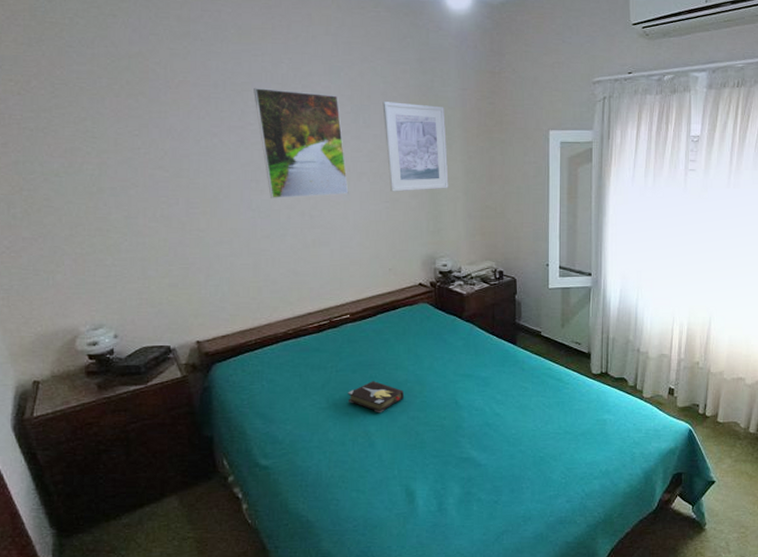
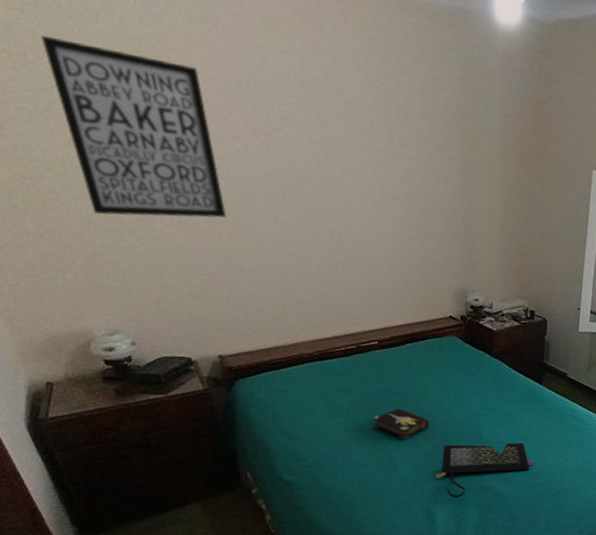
wall art: none [44,63,205,216] -> present [41,35,227,218]
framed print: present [254,88,349,198] -> none [280,90,381,218]
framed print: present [382,102,449,192] -> none [420,120,486,222]
clutch bag: none [413,407,514,472] -> present [435,442,534,498]

